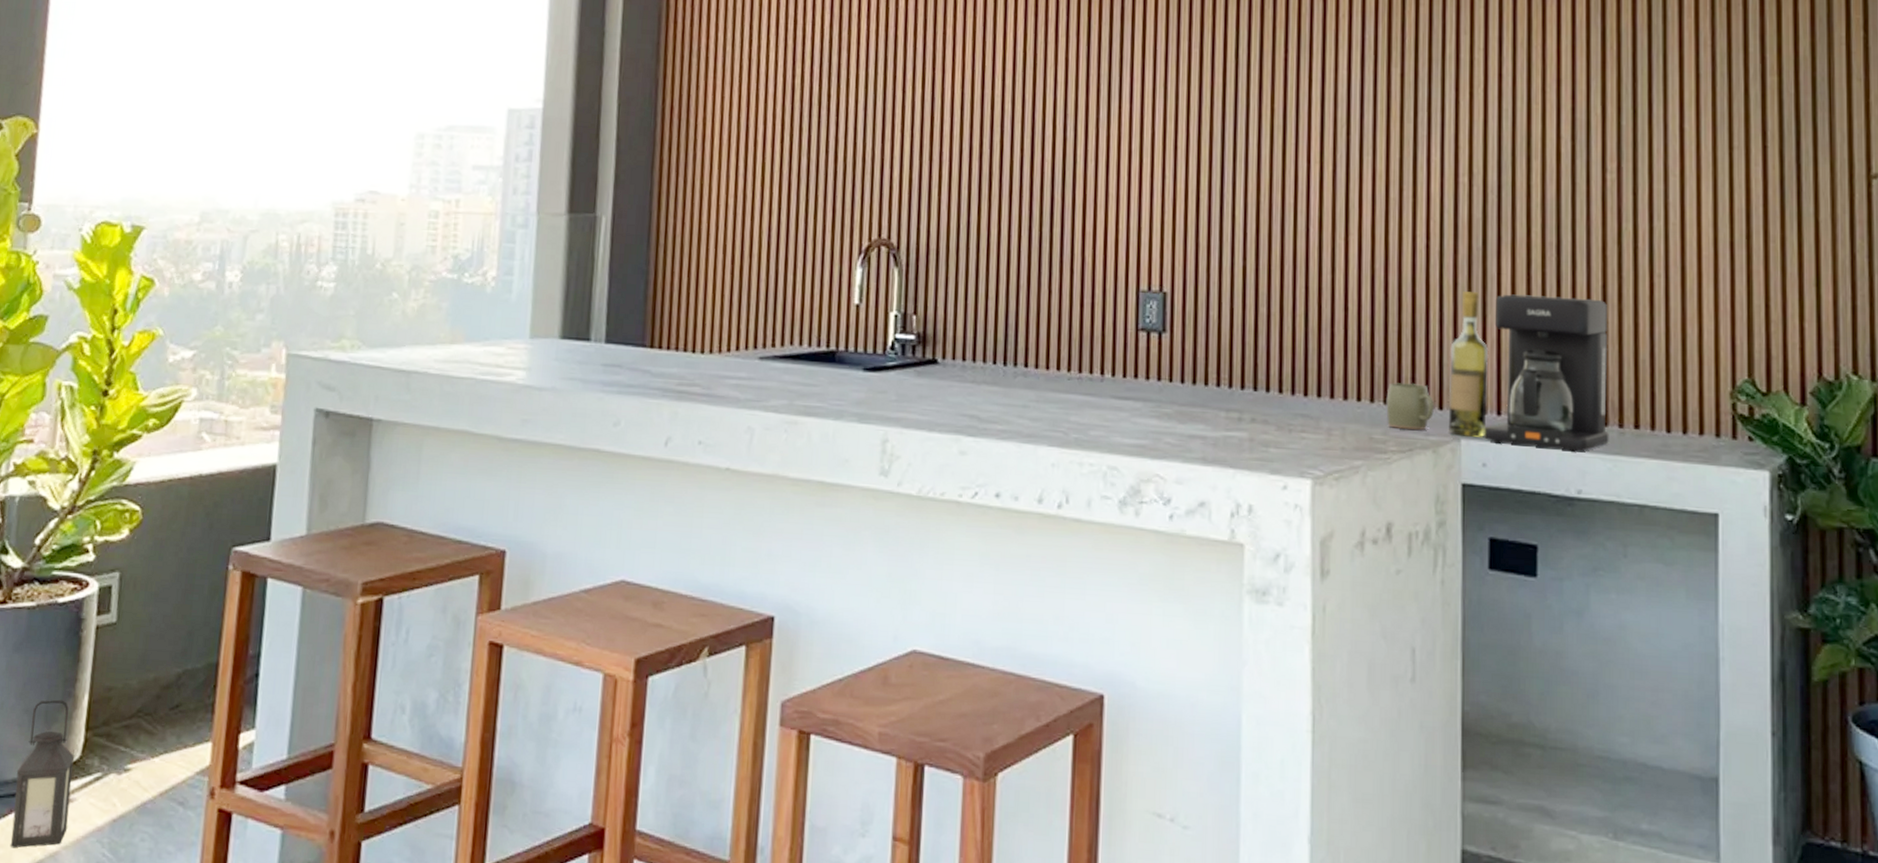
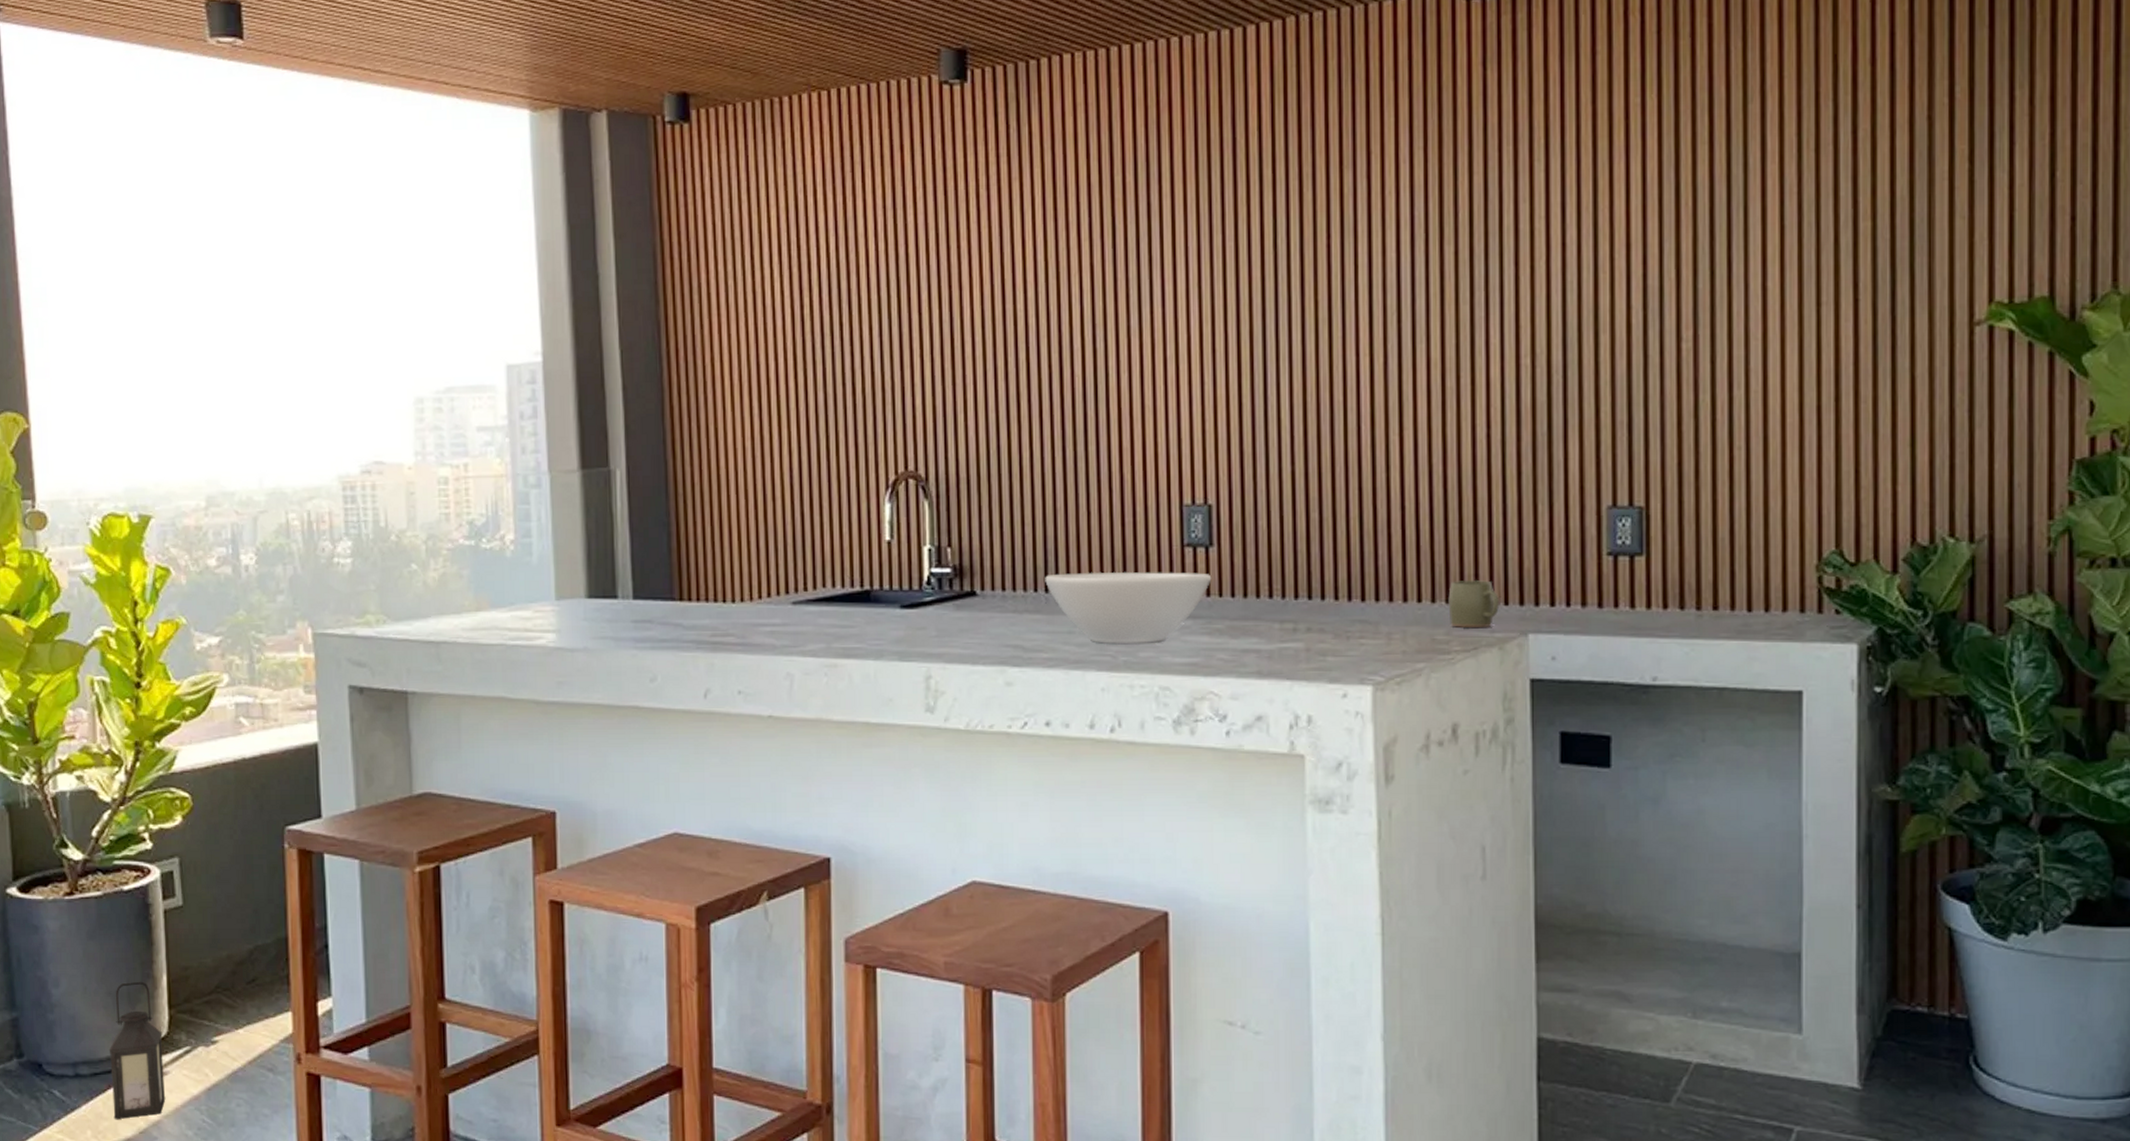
bowl: none [1004,348,1163,423] -> present [1045,572,1212,645]
bottle: present [1448,291,1489,437] -> none [1514,480,1556,631]
coffee maker: present [1484,294,1609,451] -> none [1553,478,1686,637]

